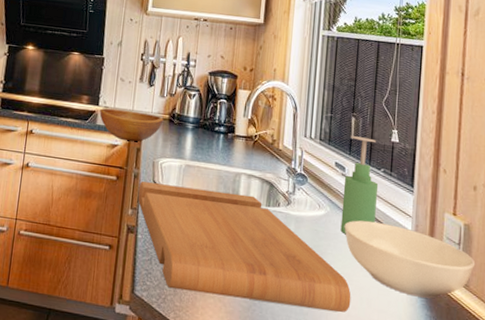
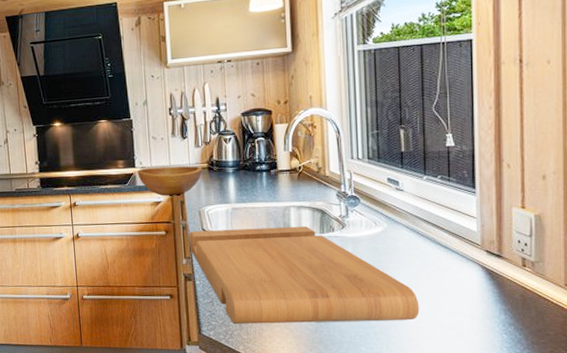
soap dispenser: present [340,136,379,234] -> none [399,147,437,246]
bowl: present [344,220,476,299] -> none [404,229,550,294]

